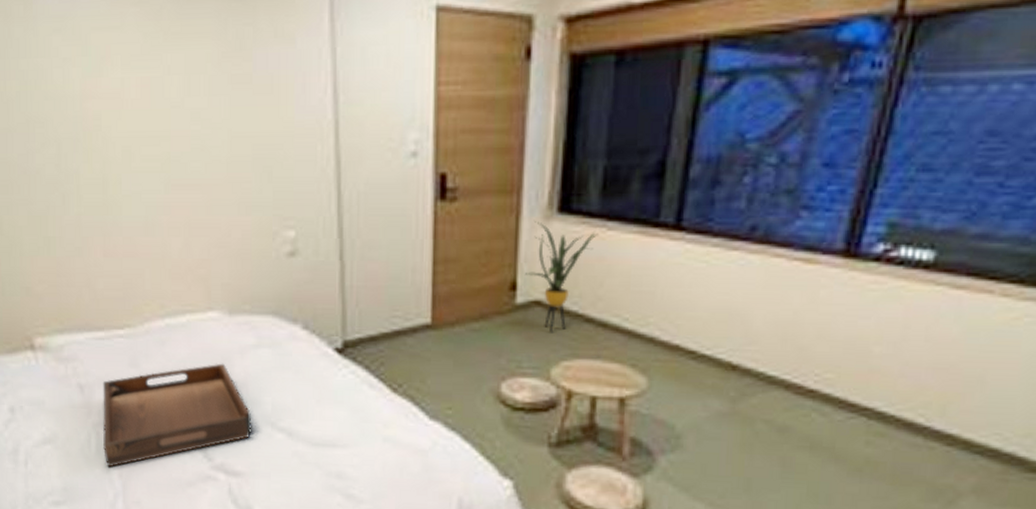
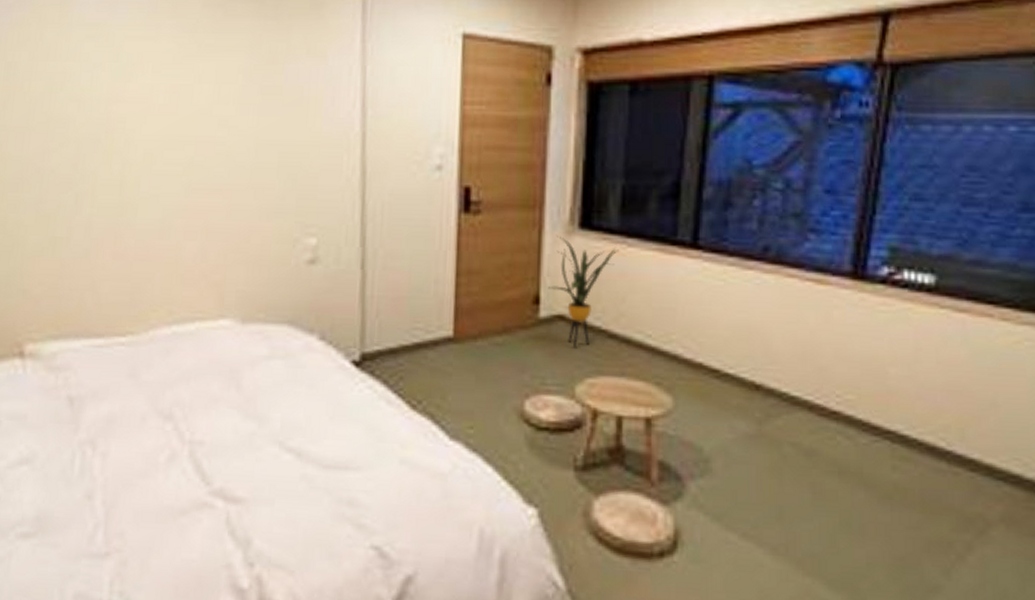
serving tray: present [102,363,252,467] -> none [88,375,258,493]

